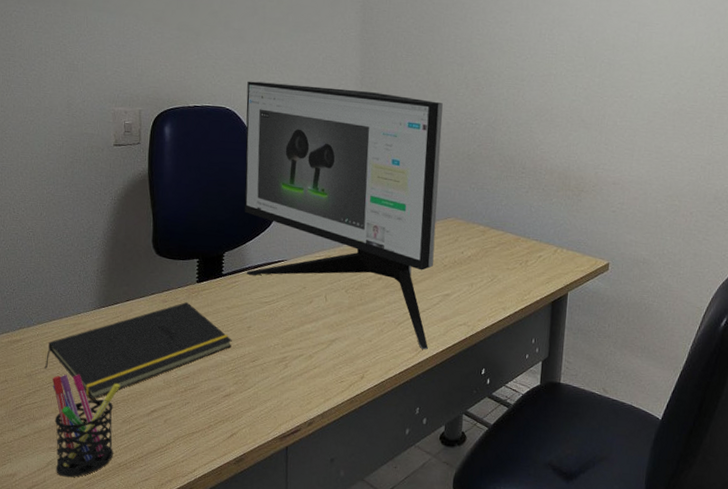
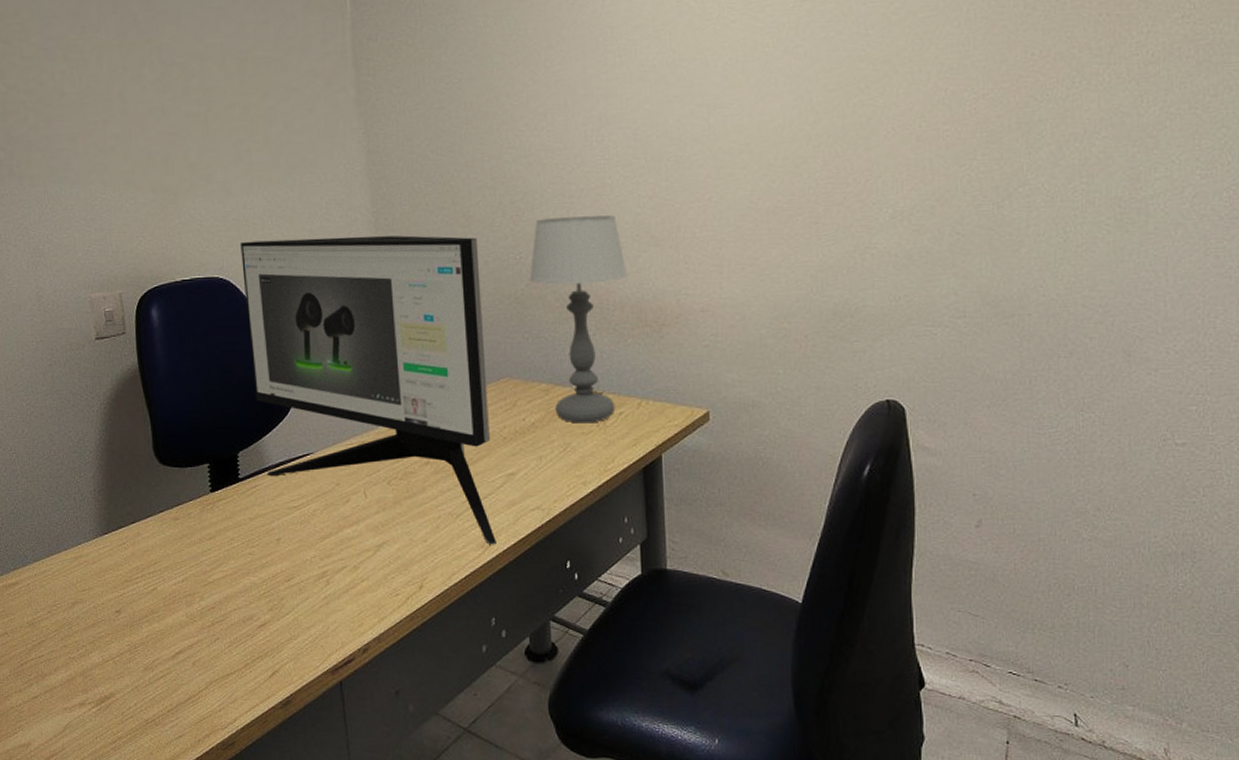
notepad: present [44,302,232,400] -> none [47,518,261,646]
pen holder: present [52,374,121,478] -> none [58,617,138,742]
table lamp: none [481,94,560,262] -> present [530,215,628,424]

